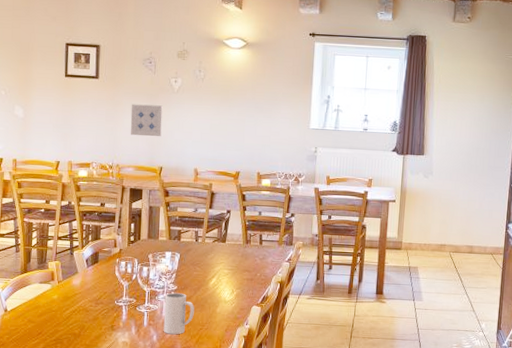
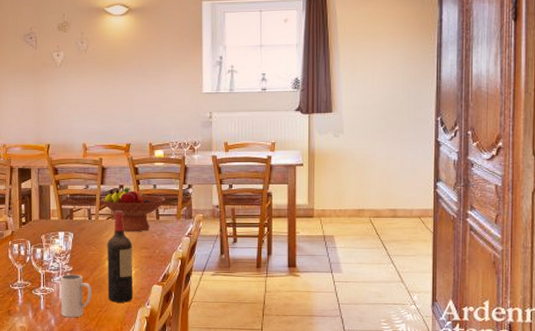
wall art: present [130,104,163,137] -> none [14,81,47,114]
fruit bowl: none [208,213,269,256] -> present [101,188,165,232]
wine bottle: none [209,234,235,322] -> present [107,211,134,303]

